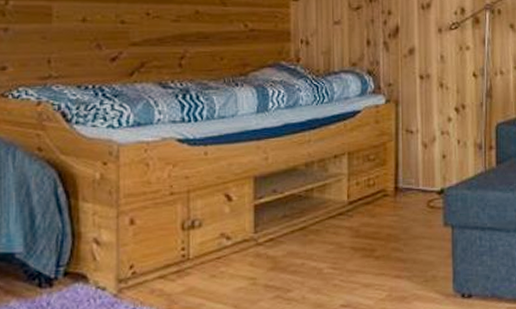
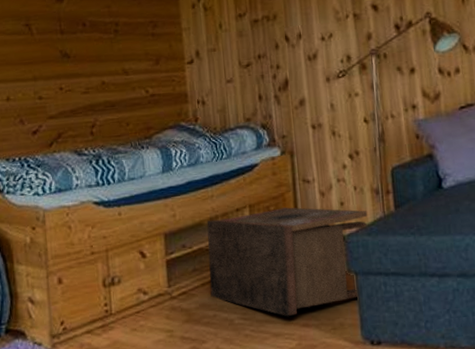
nightstand: none [300,157,469,268] -> present [206,207,368,317]

